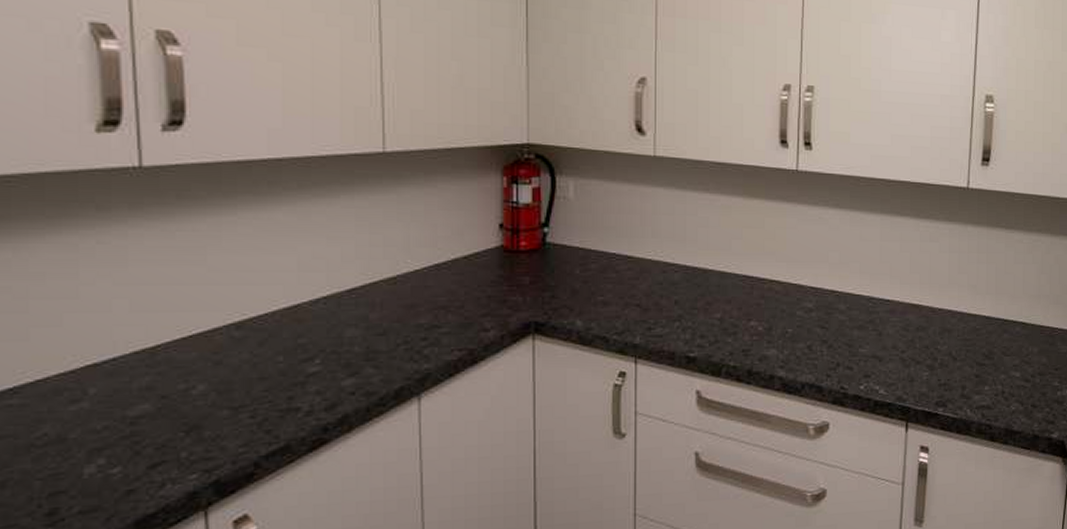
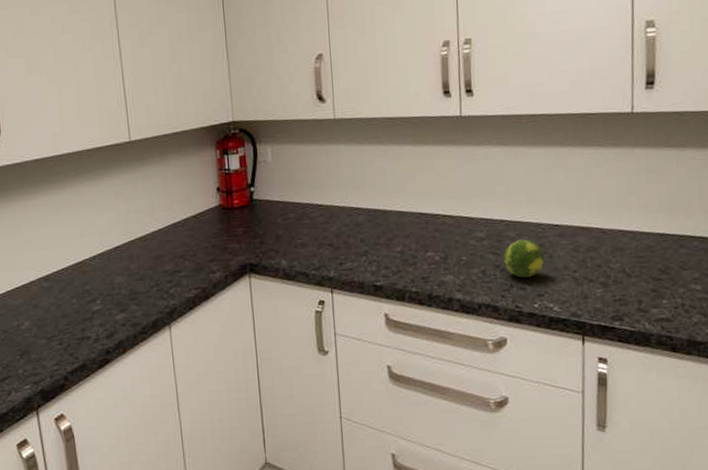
fruit: none [832,313,874,356] -> present [504,239,545,278]

